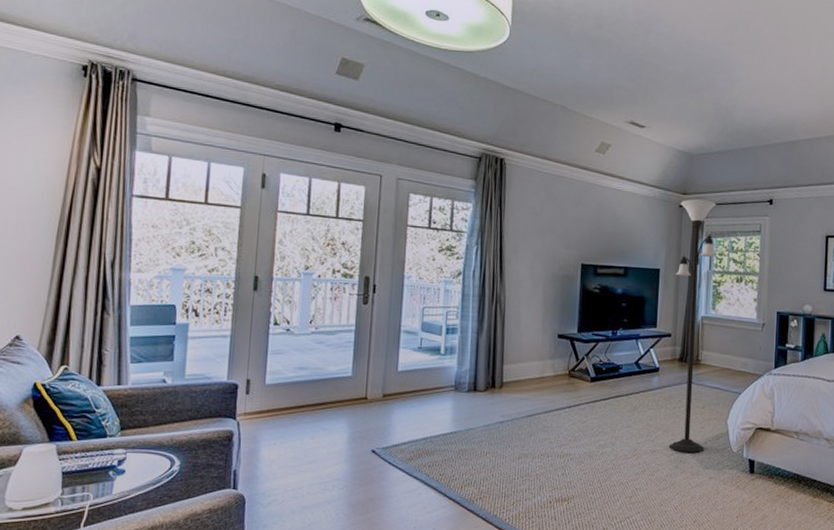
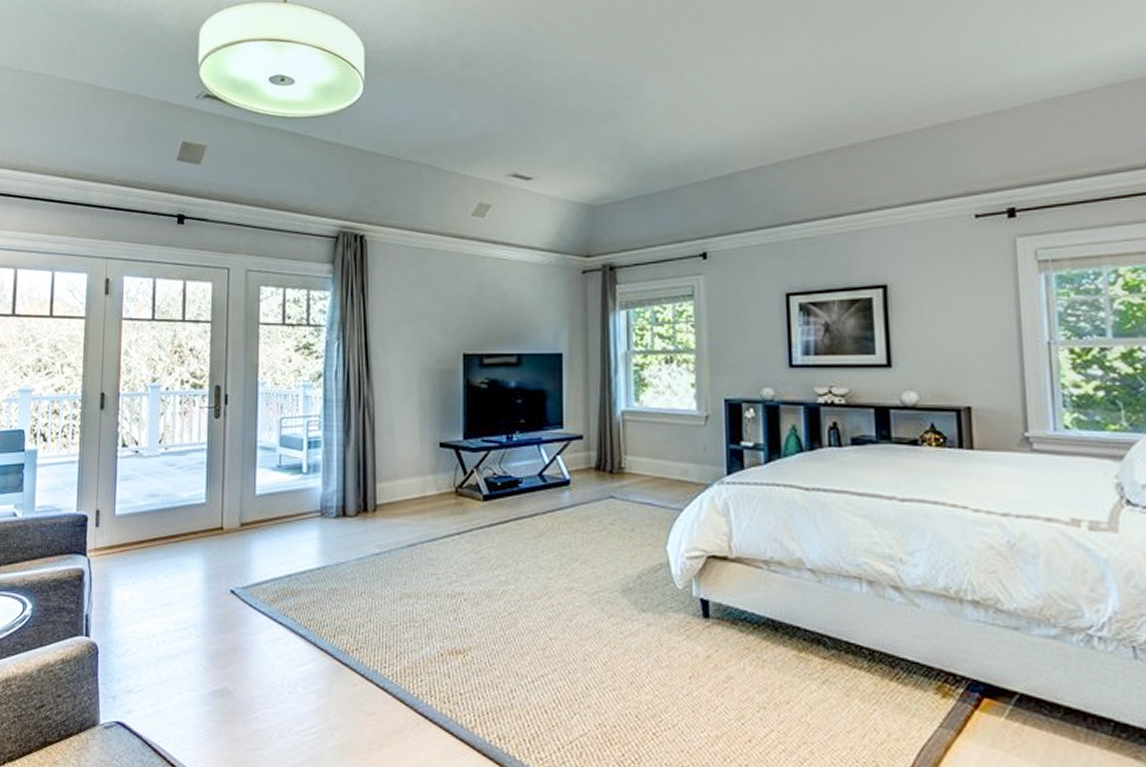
floor lamp: present [668,199,717,453] -> none [582,261,639,590]

